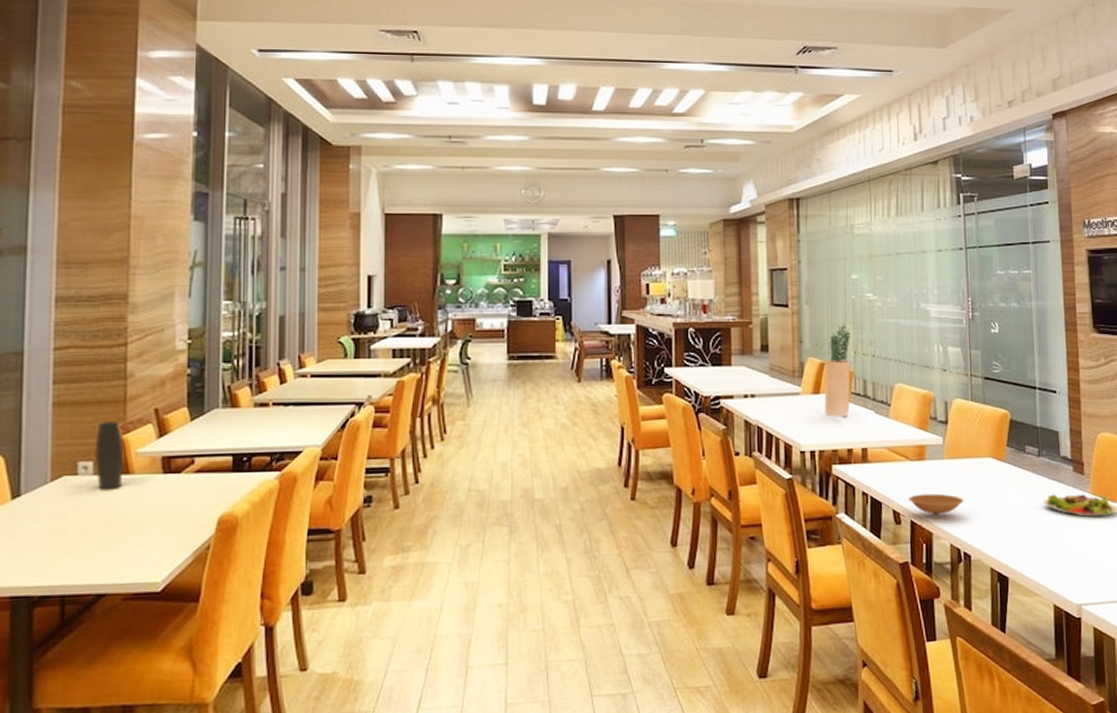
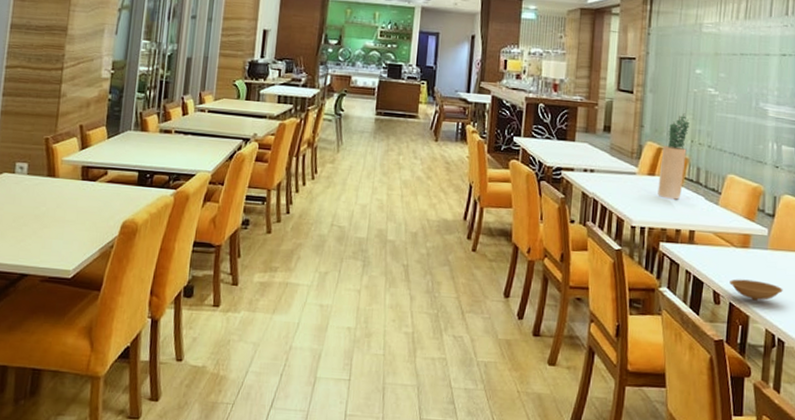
vase: present [94,421,124,492] -> none [29,131,53,190]

